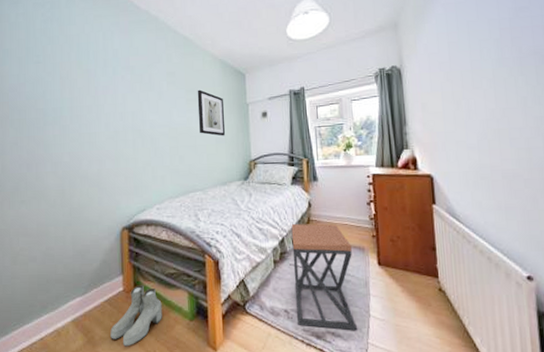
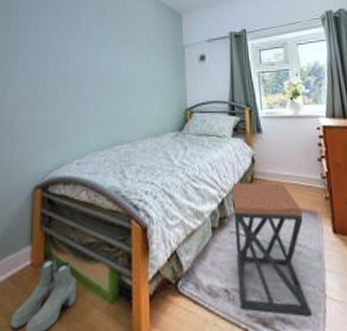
wall art: present [197,89,226,136] -> none [128,30,159,81]

